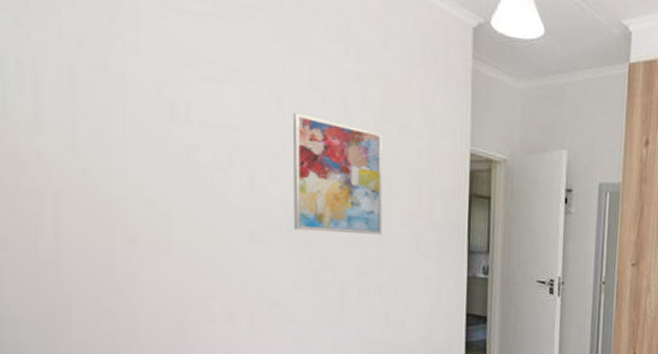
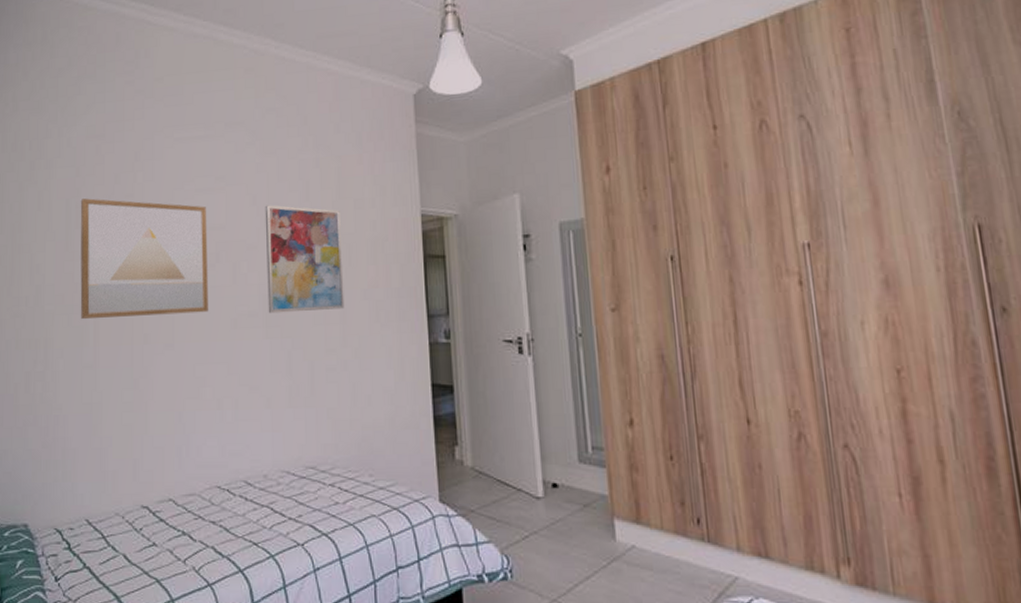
wall art: none [23,56,217,220] -> present [80,198,208,320]

